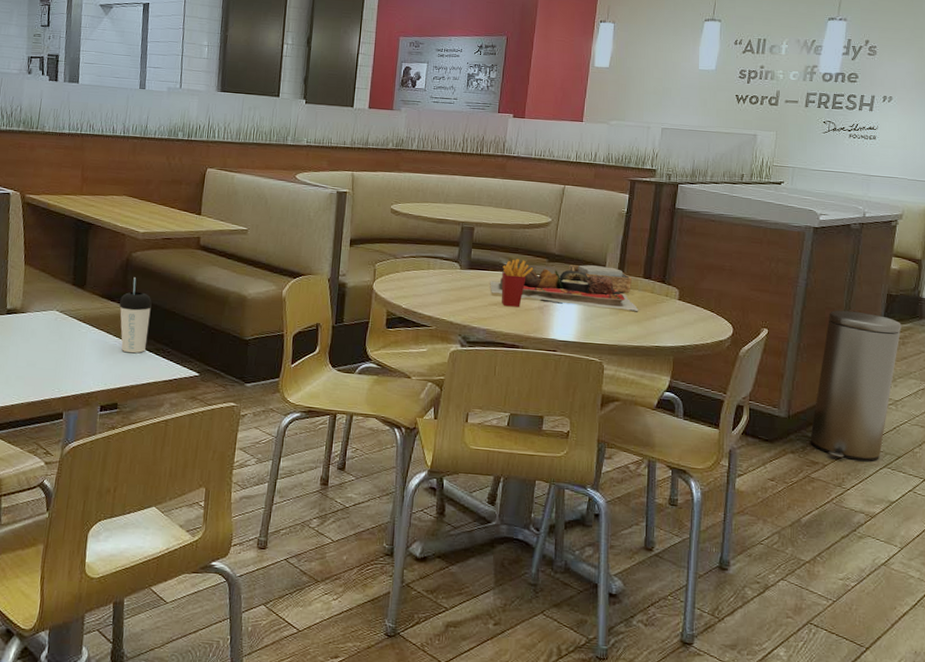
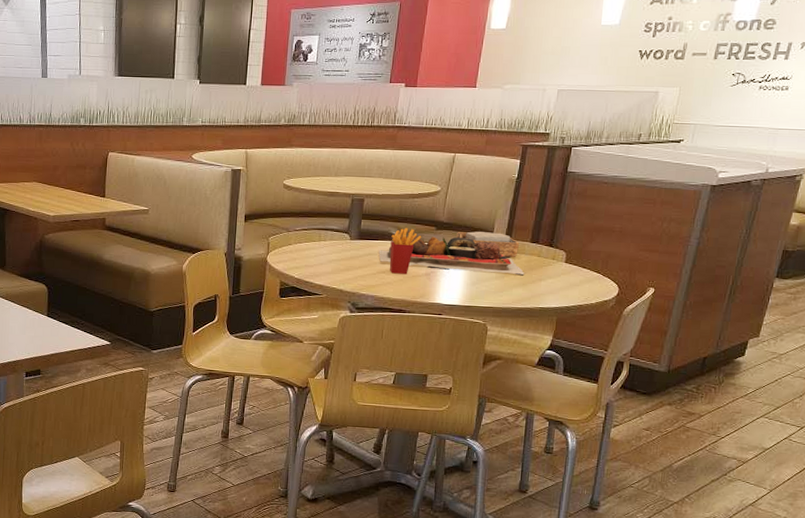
beverage cup: present [119,277,152,354] -> none [36,257,65,326]
pedal bin: present [810,310,902,462] -> none [688,267,795,412]

